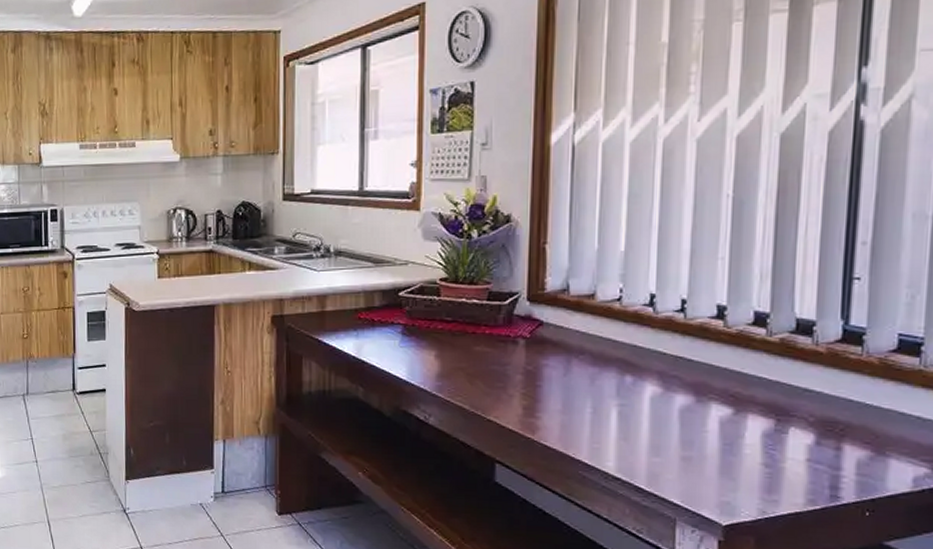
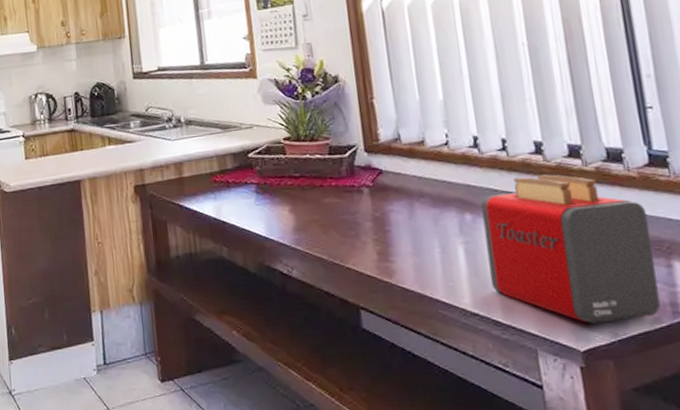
toaster: none [641,341,827,500] -> present [480,174,661,324]

